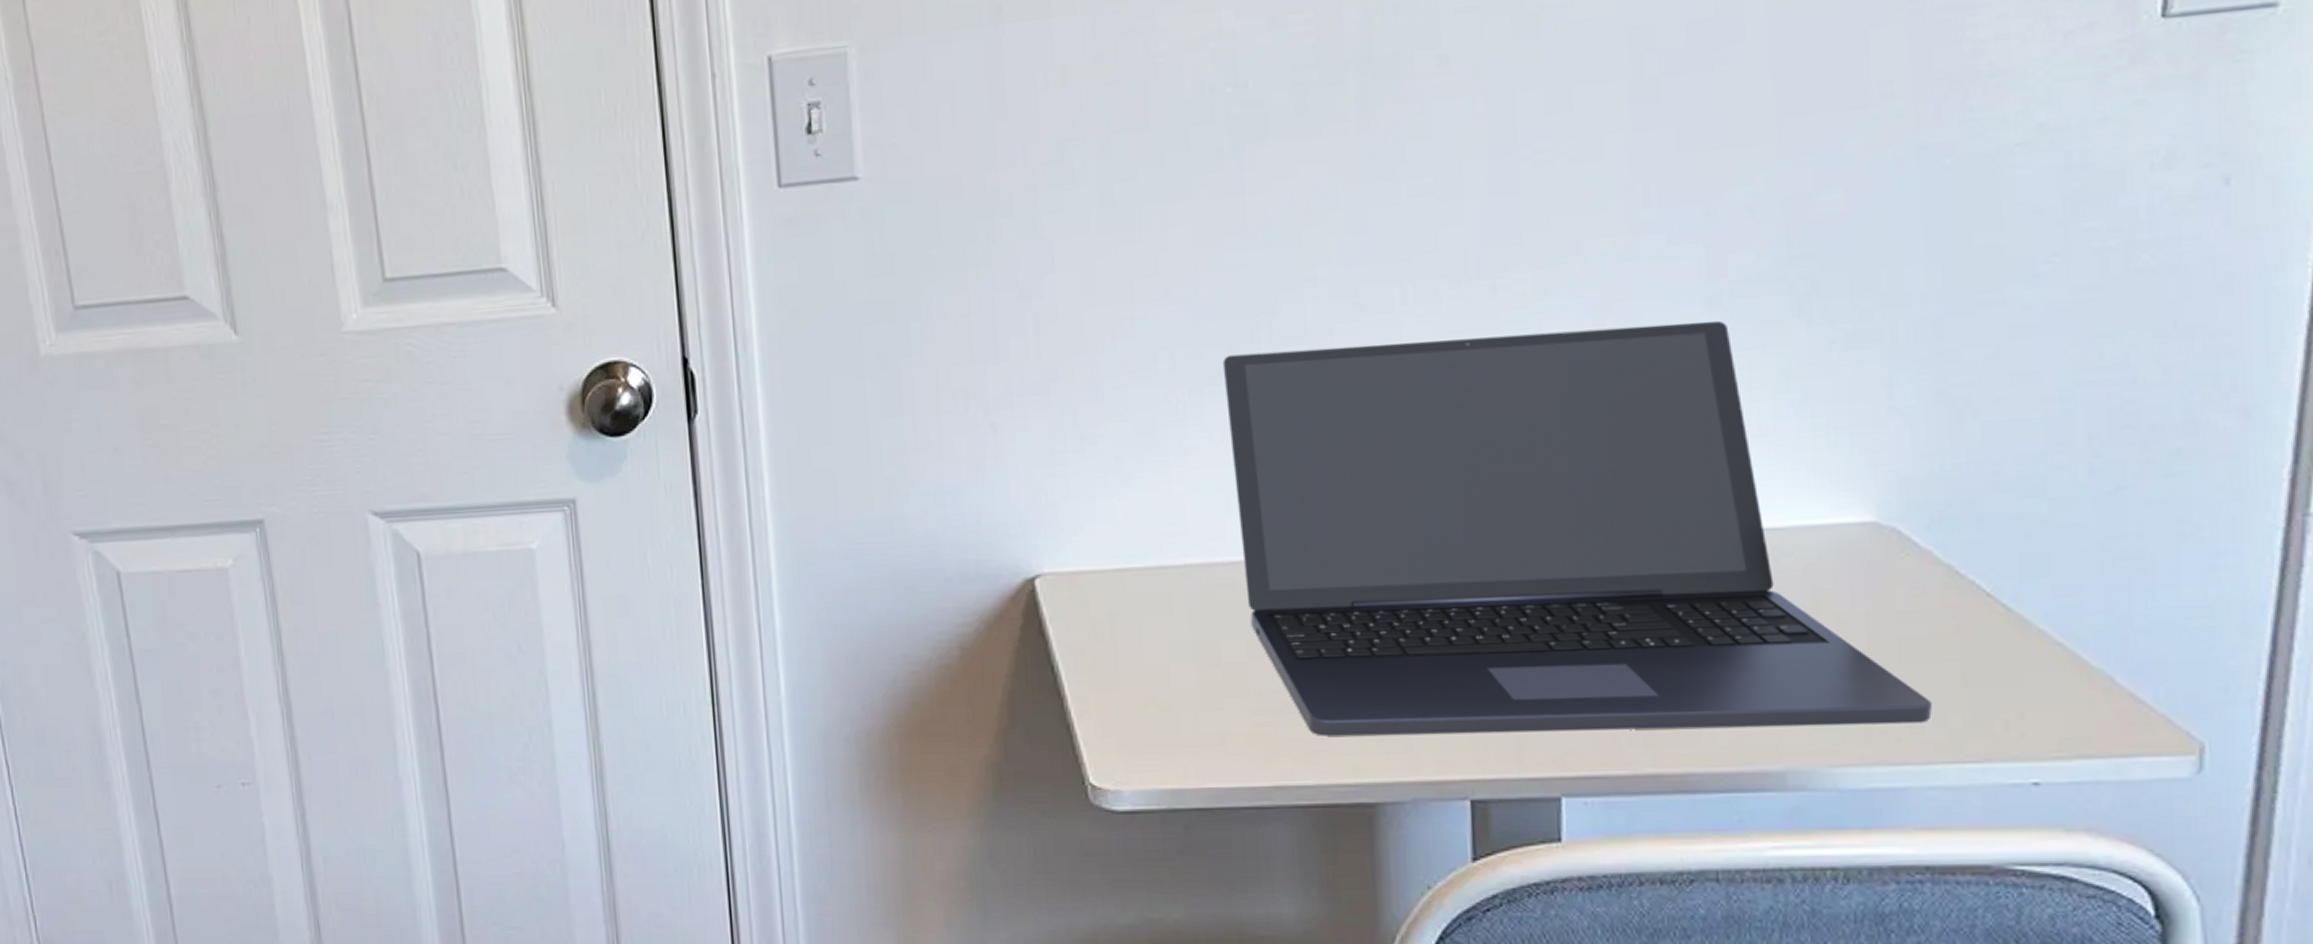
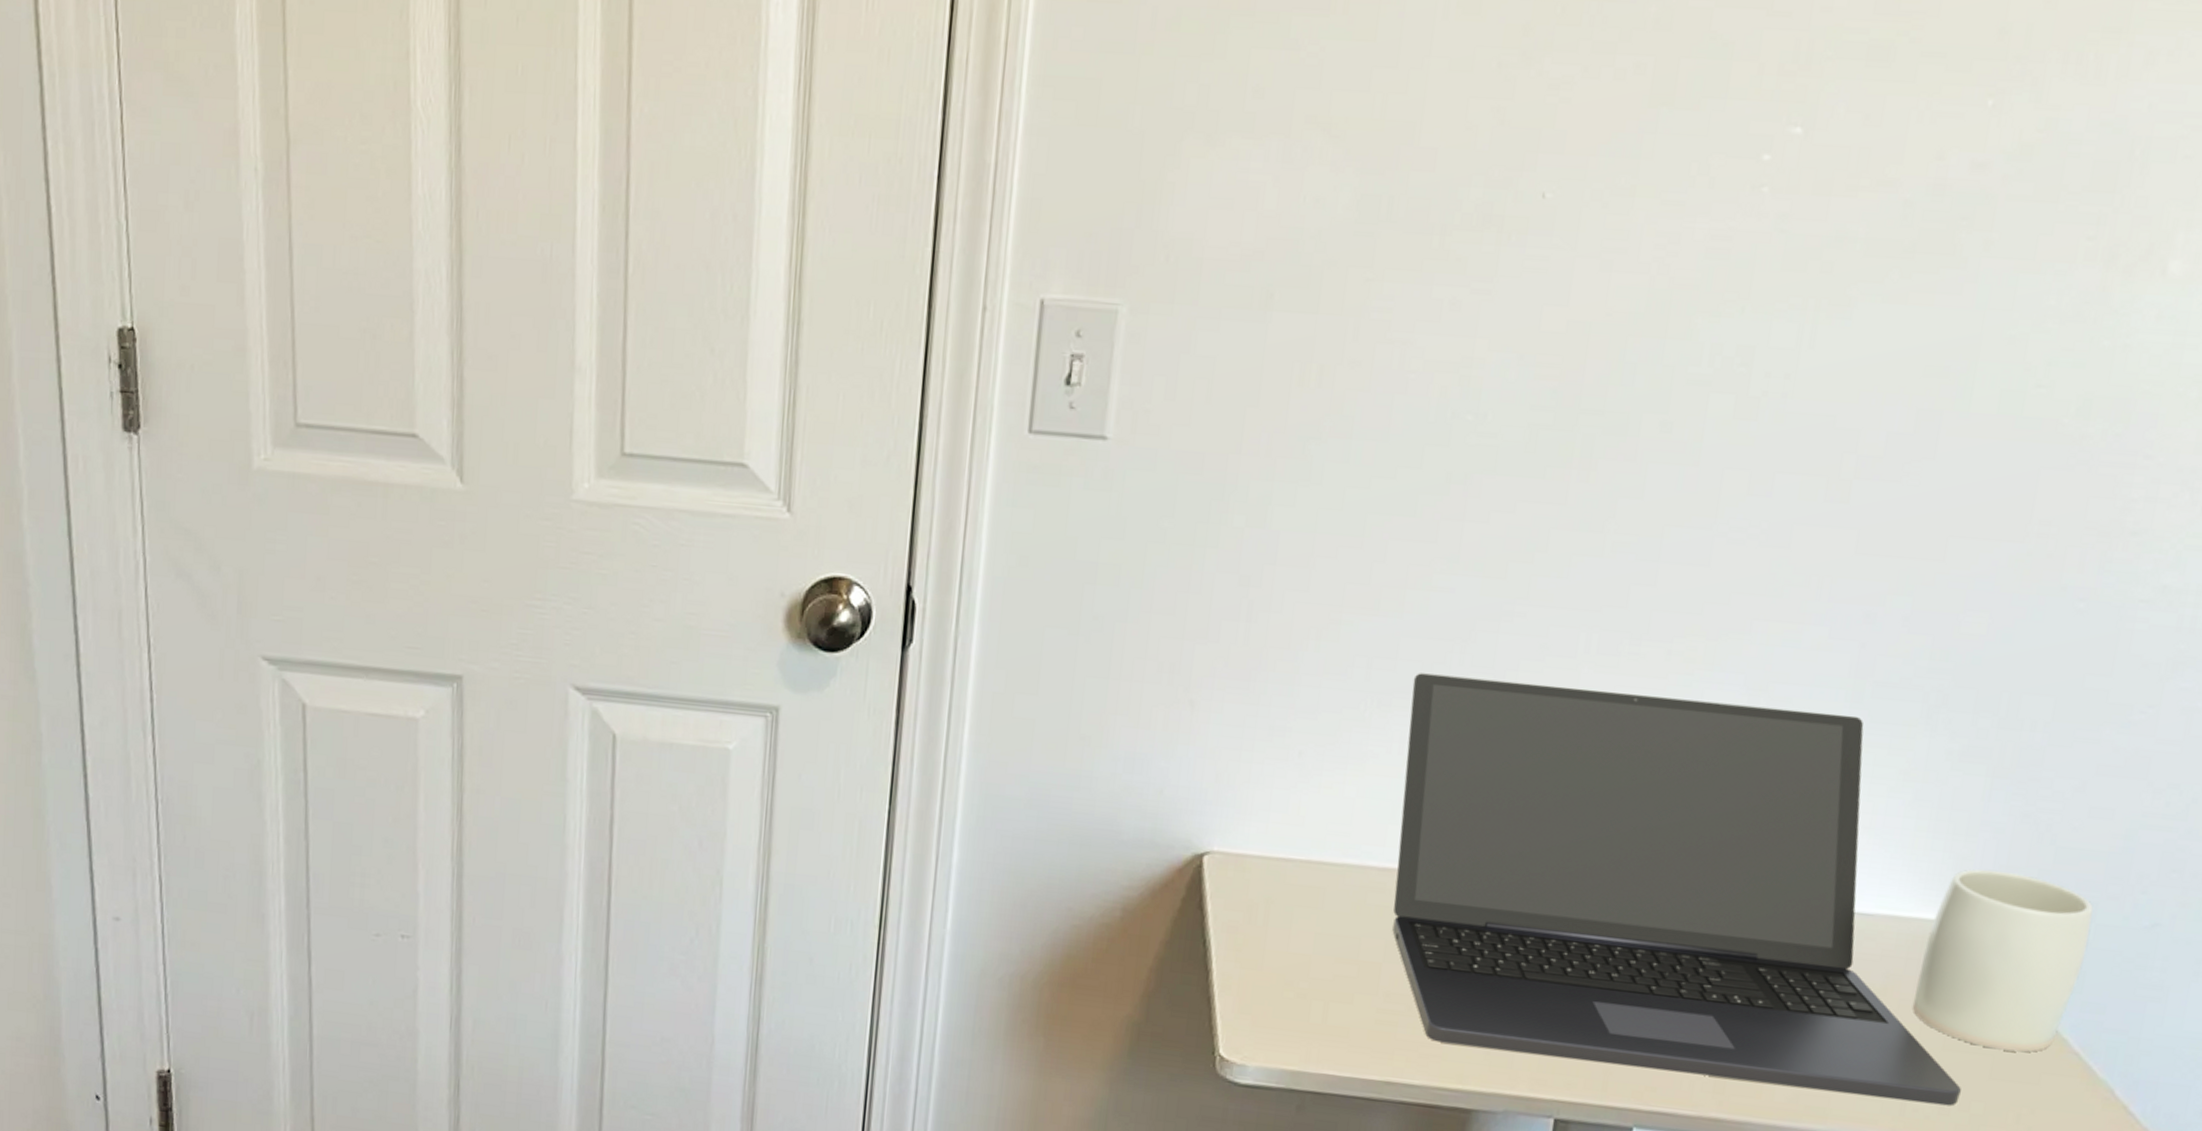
mug: none [1852,457,2045,653] -> present [1912,869,2093,1053]

